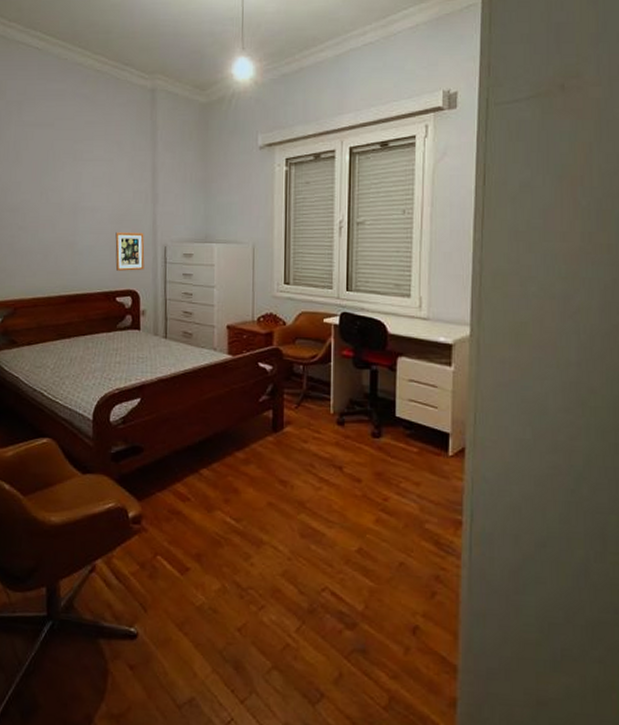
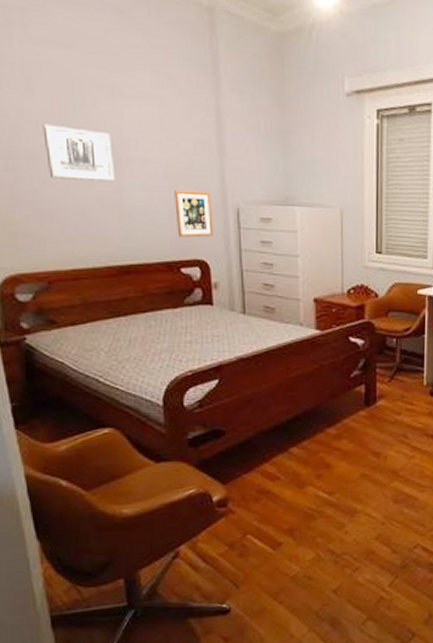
wall art: none [23,184,72,226] -> present [42,124,114,181]

